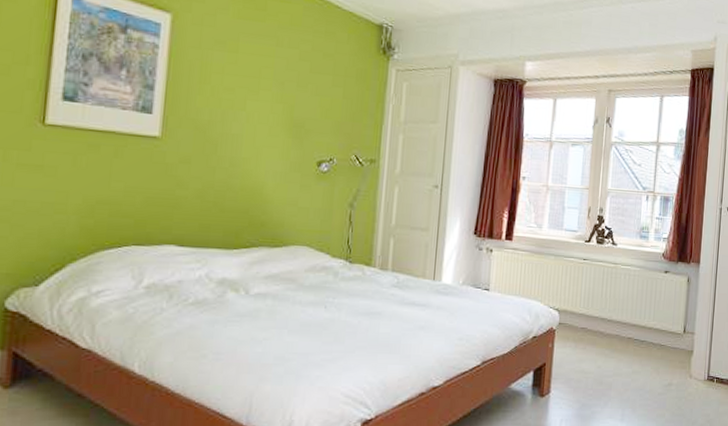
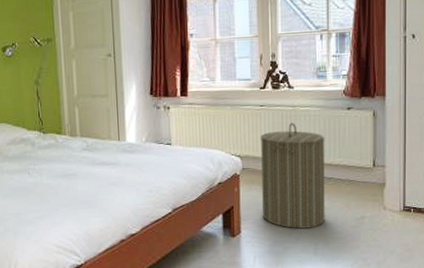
laundry hamper: none [573,279,642,392] -> present [261,122,325,229]

